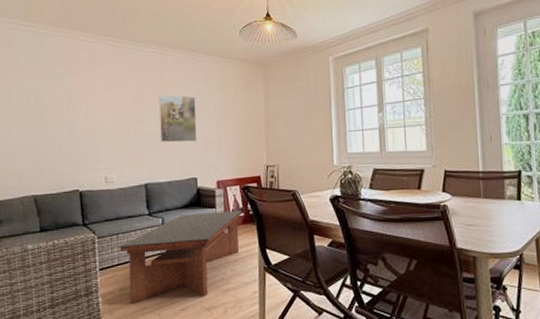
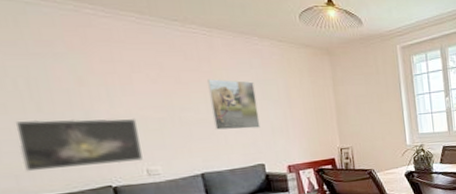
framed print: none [24,129,104,174] -> present [14,118,144,172]

